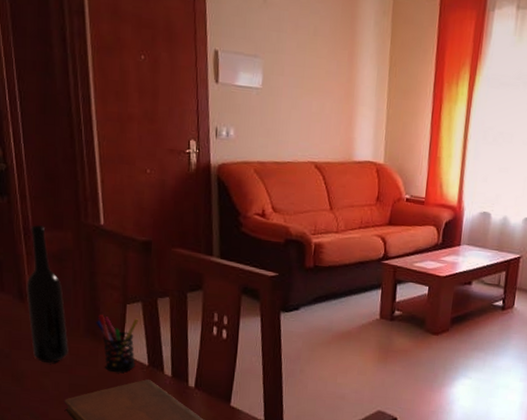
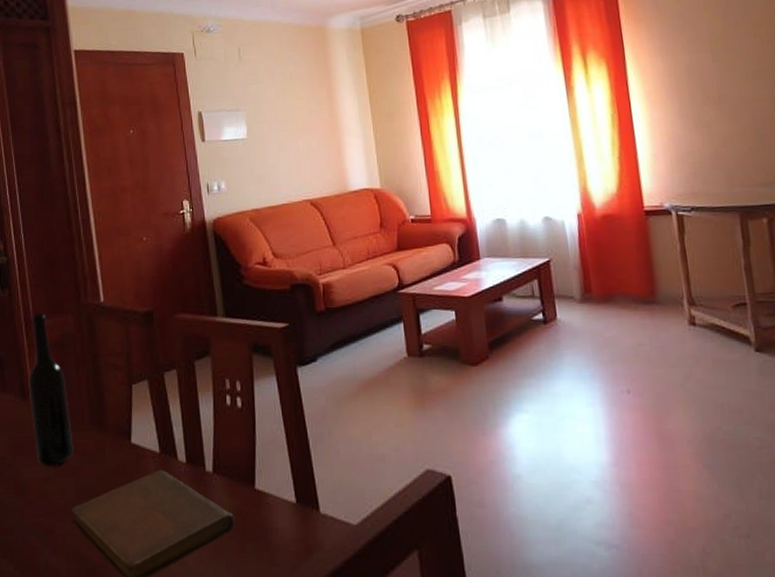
pen holder: present [96,314,139,372] -> none [101,399,146,466]

